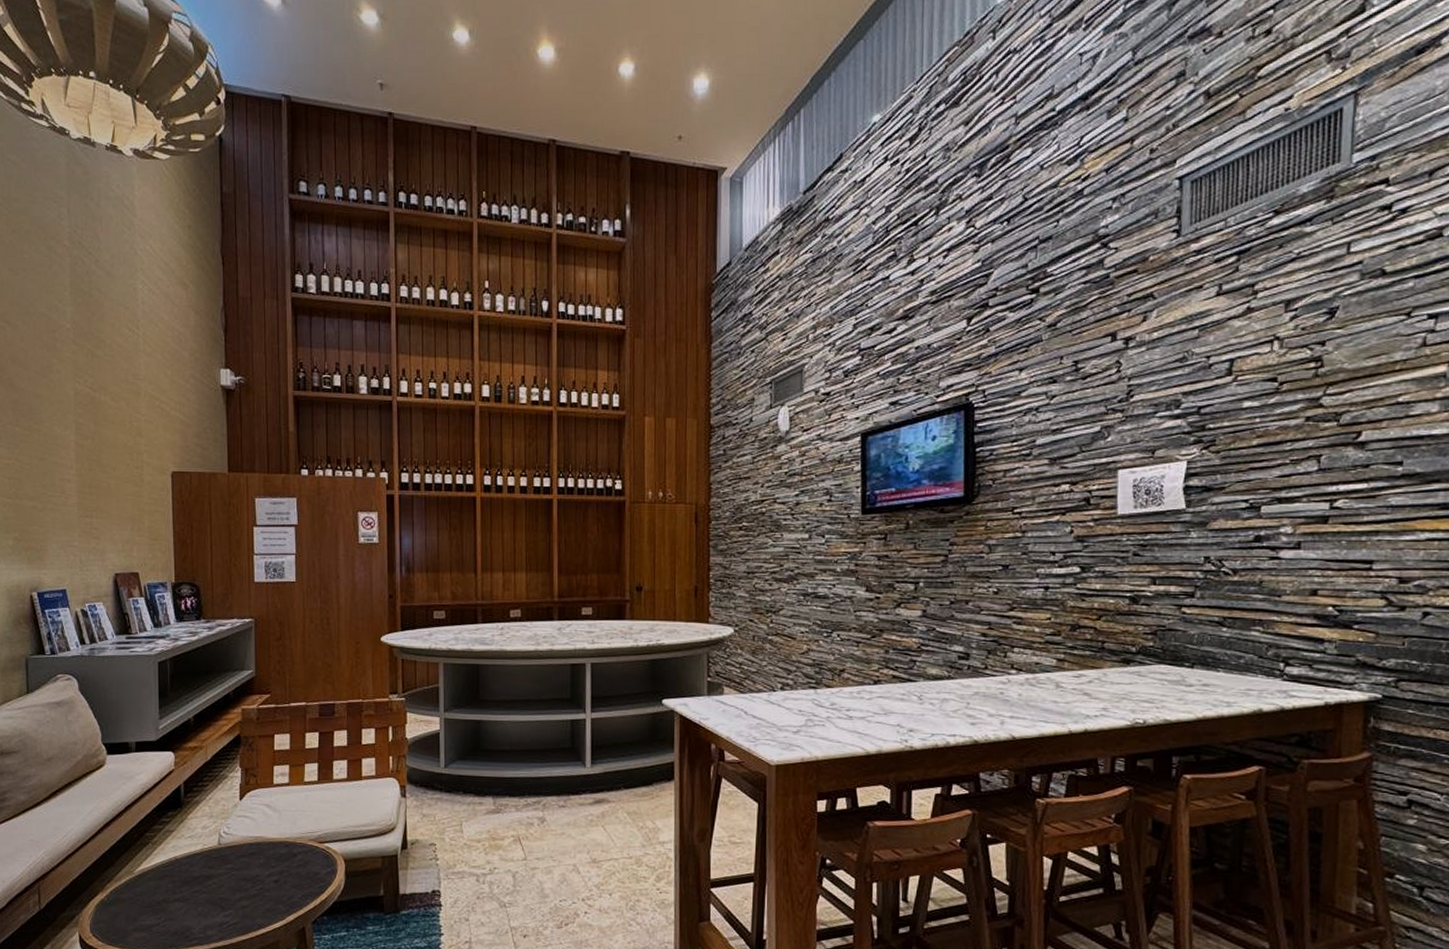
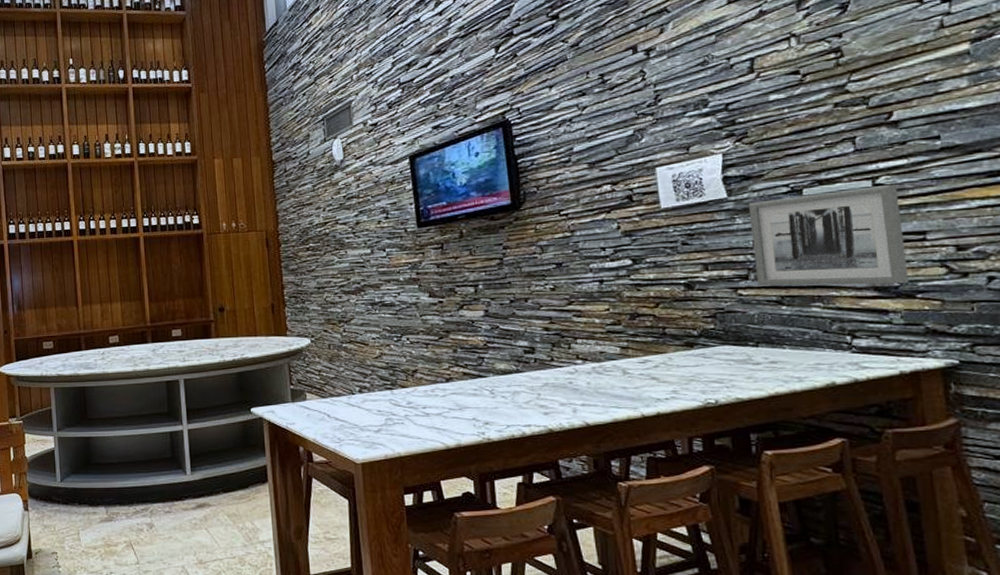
wall art: none [1202,508,1354,613] -> present [748,184,910,287]

